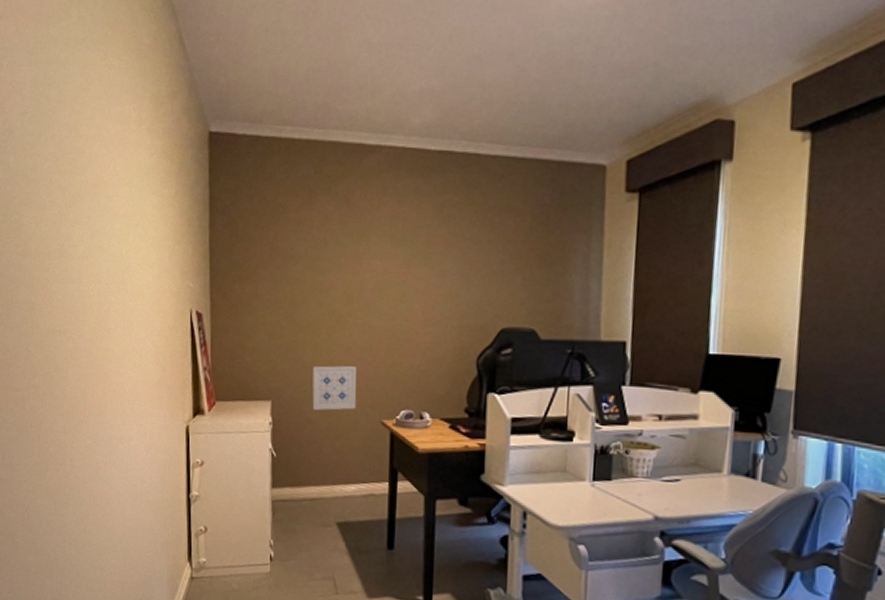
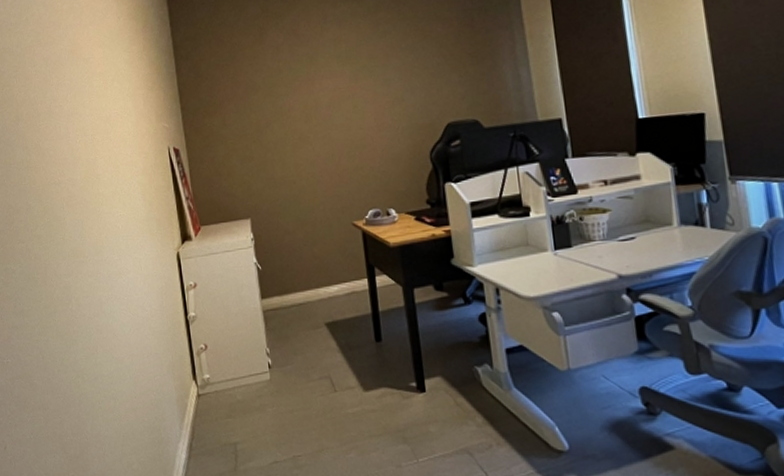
wall art: present [312,365,357,411] -> none [284,177,328,221]

